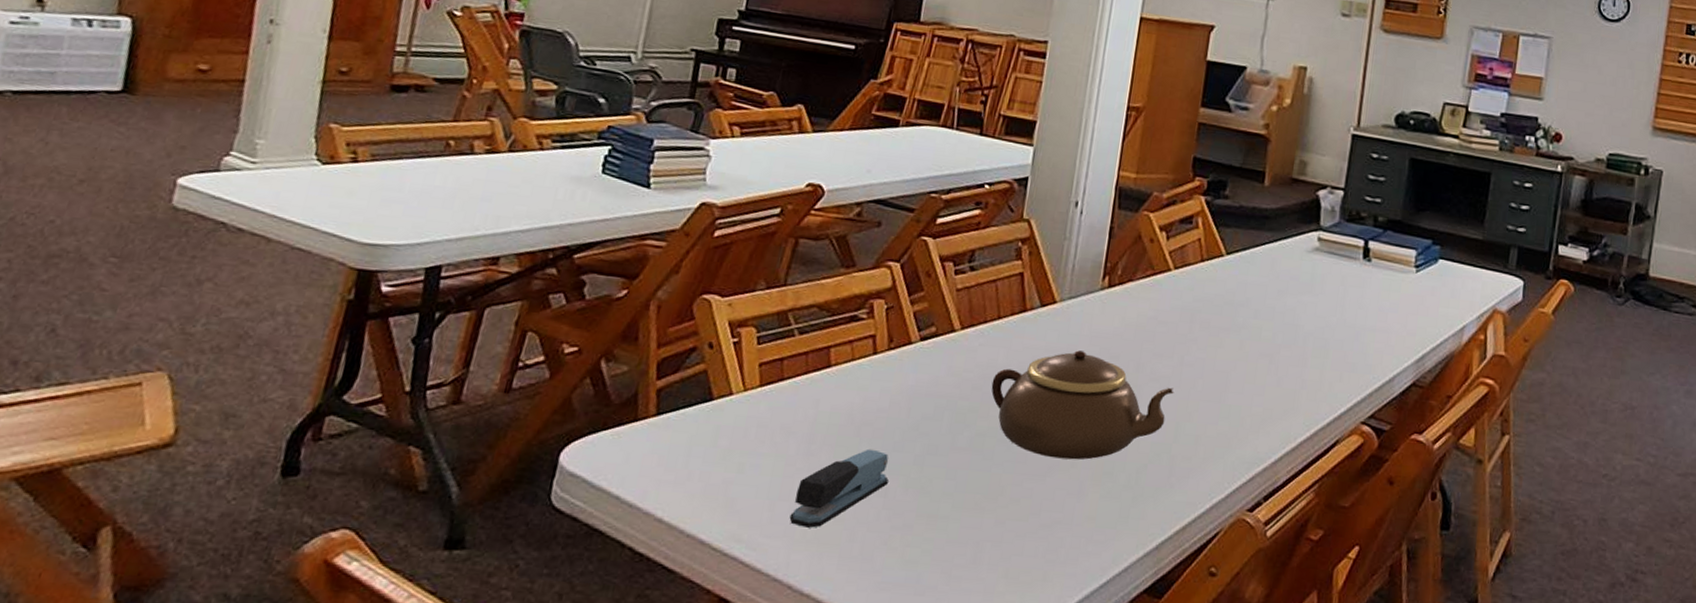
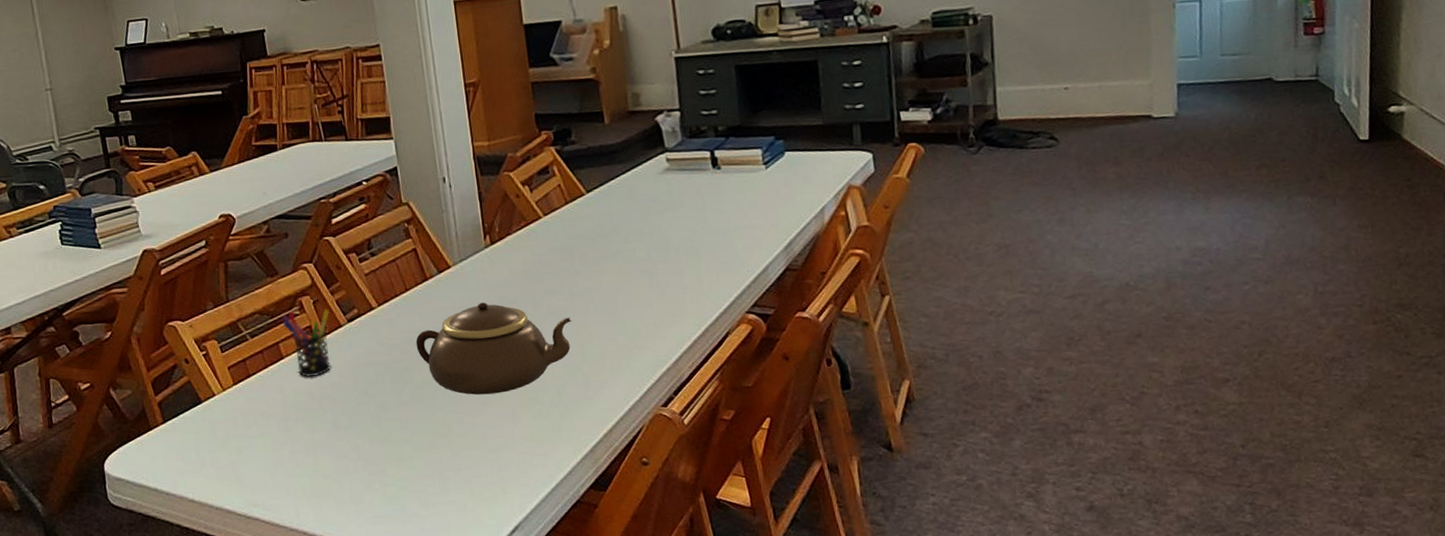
stapler: present [789,448,889,528] -> none [287,416,356,486]
pen holder: none [843,313,902,397] -> present [282,309,331,377]

